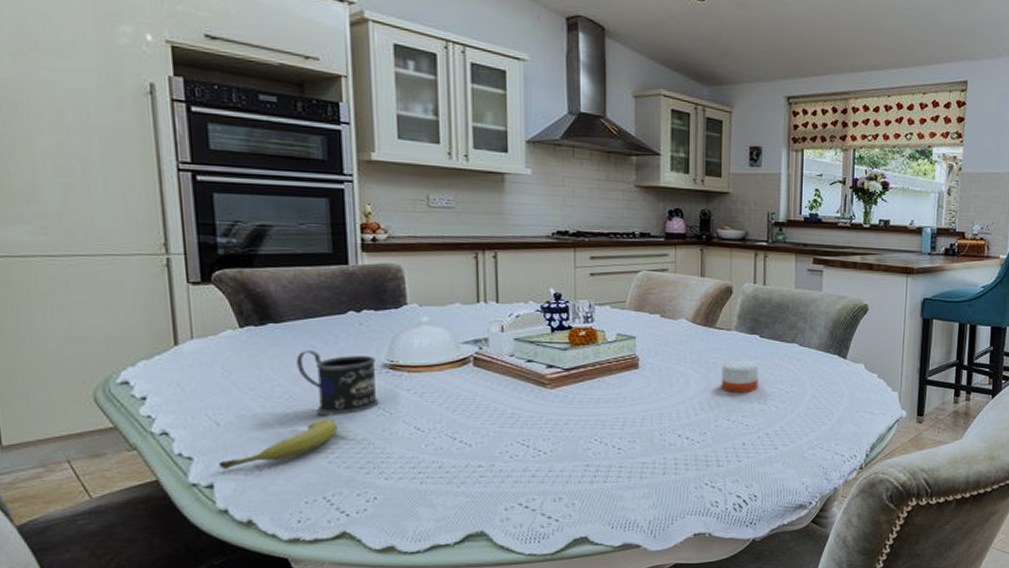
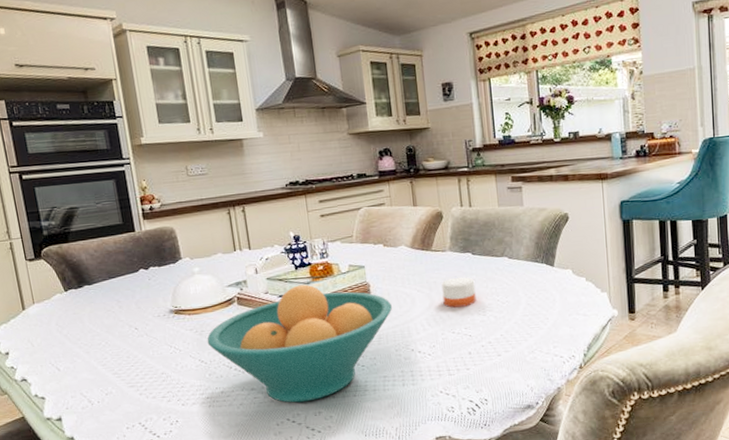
fruit: present [217,419,338,469] -> none [62,359,143,405]
mug: present [296,349,379,417] -> none [107,303,171,357]
fruit bowl: none [428,350,661,485] -> present [207,284,392,403]

